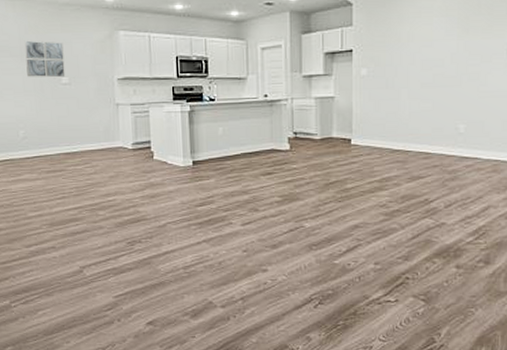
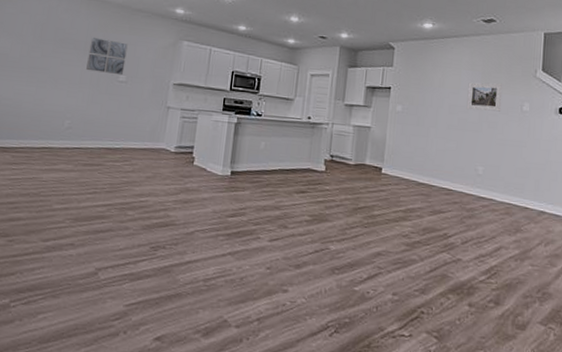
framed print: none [442,26,484,63] -> present [466,82,503,112]

